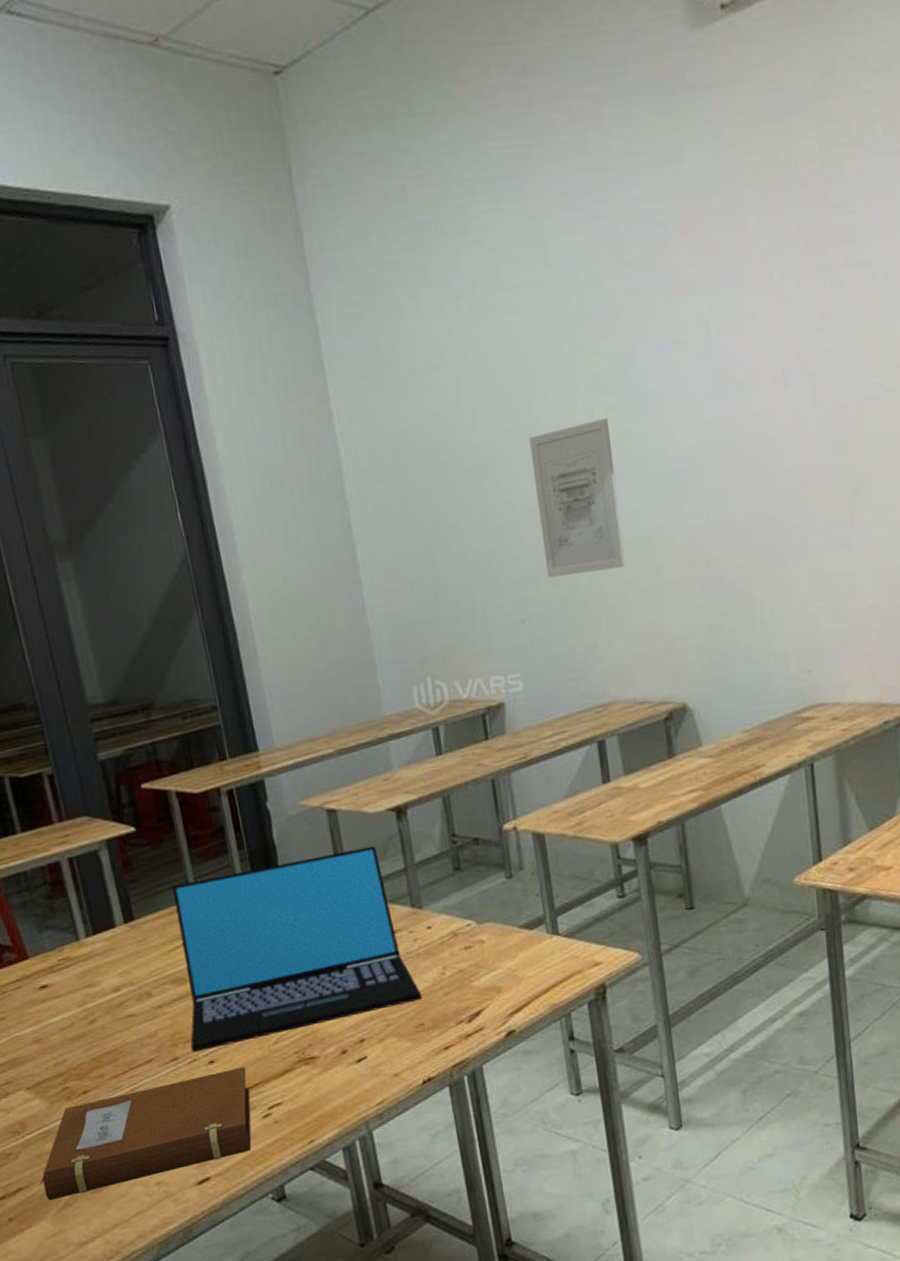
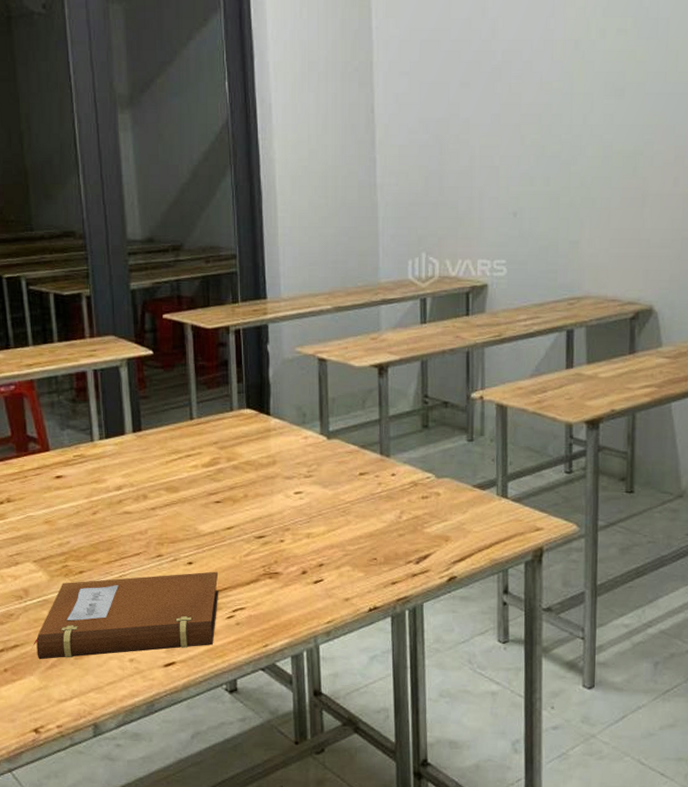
laptop: present [172,845,423,1052] -> none [175,395,379,552]
wall art: present [529,417,626,578] -> none [542,38,618,178]

